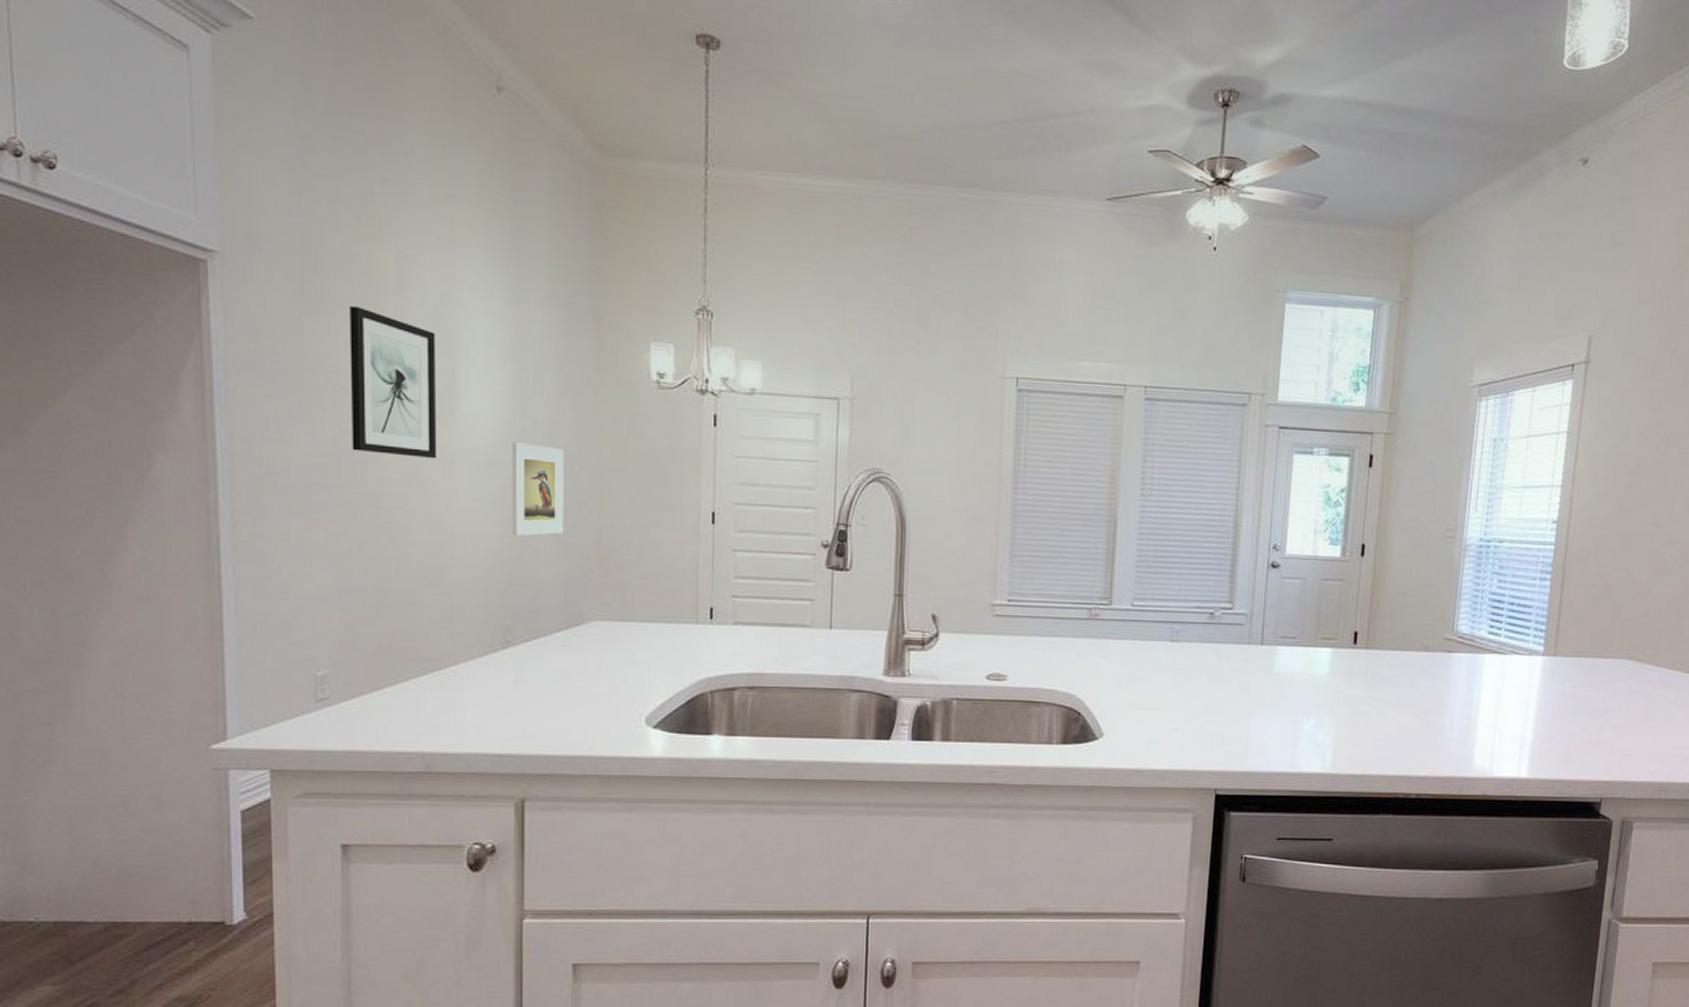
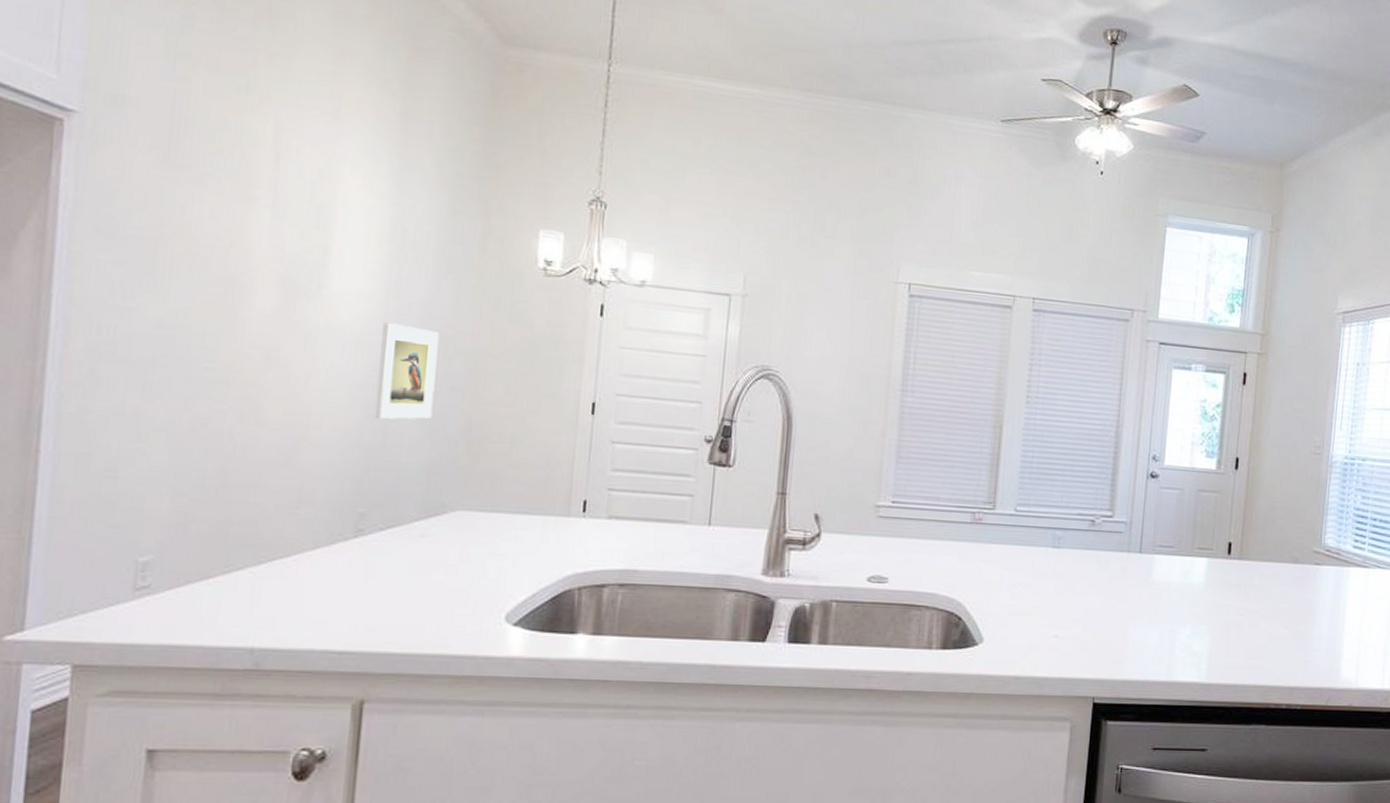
wall art: present [350,305,437,459] -> none [205,174,311,336]

